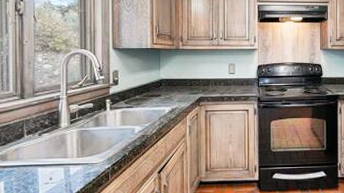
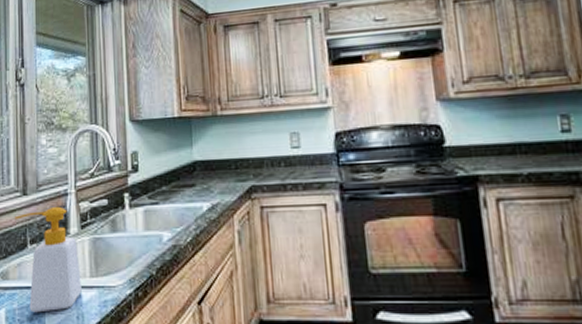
soap bottle: none [12,107,70,183] -> present [14,206,82,313]

